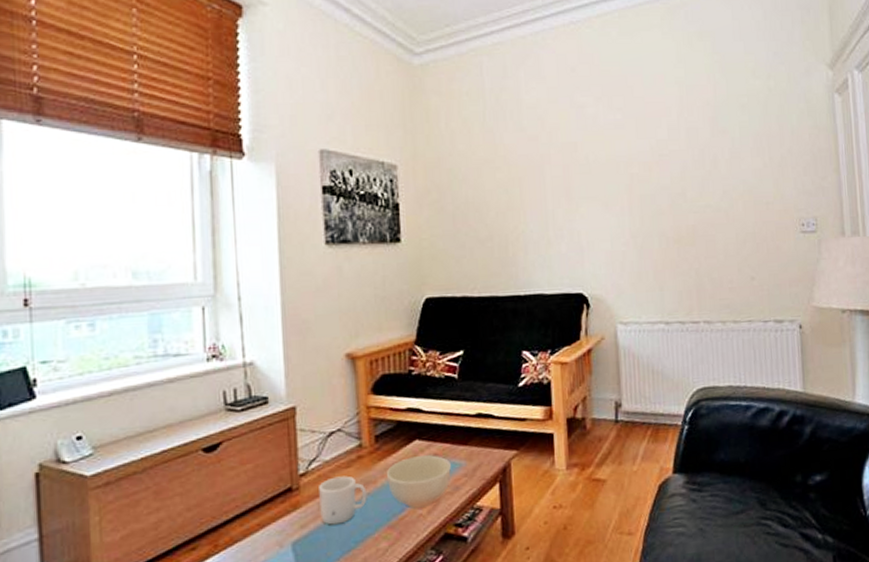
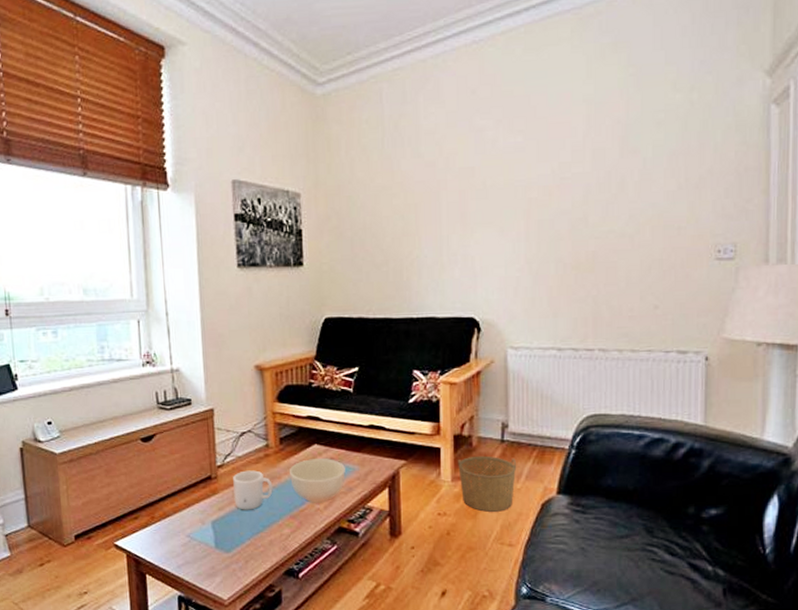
basket: none [572,438,633,500] -> present [458,455,517,512]

